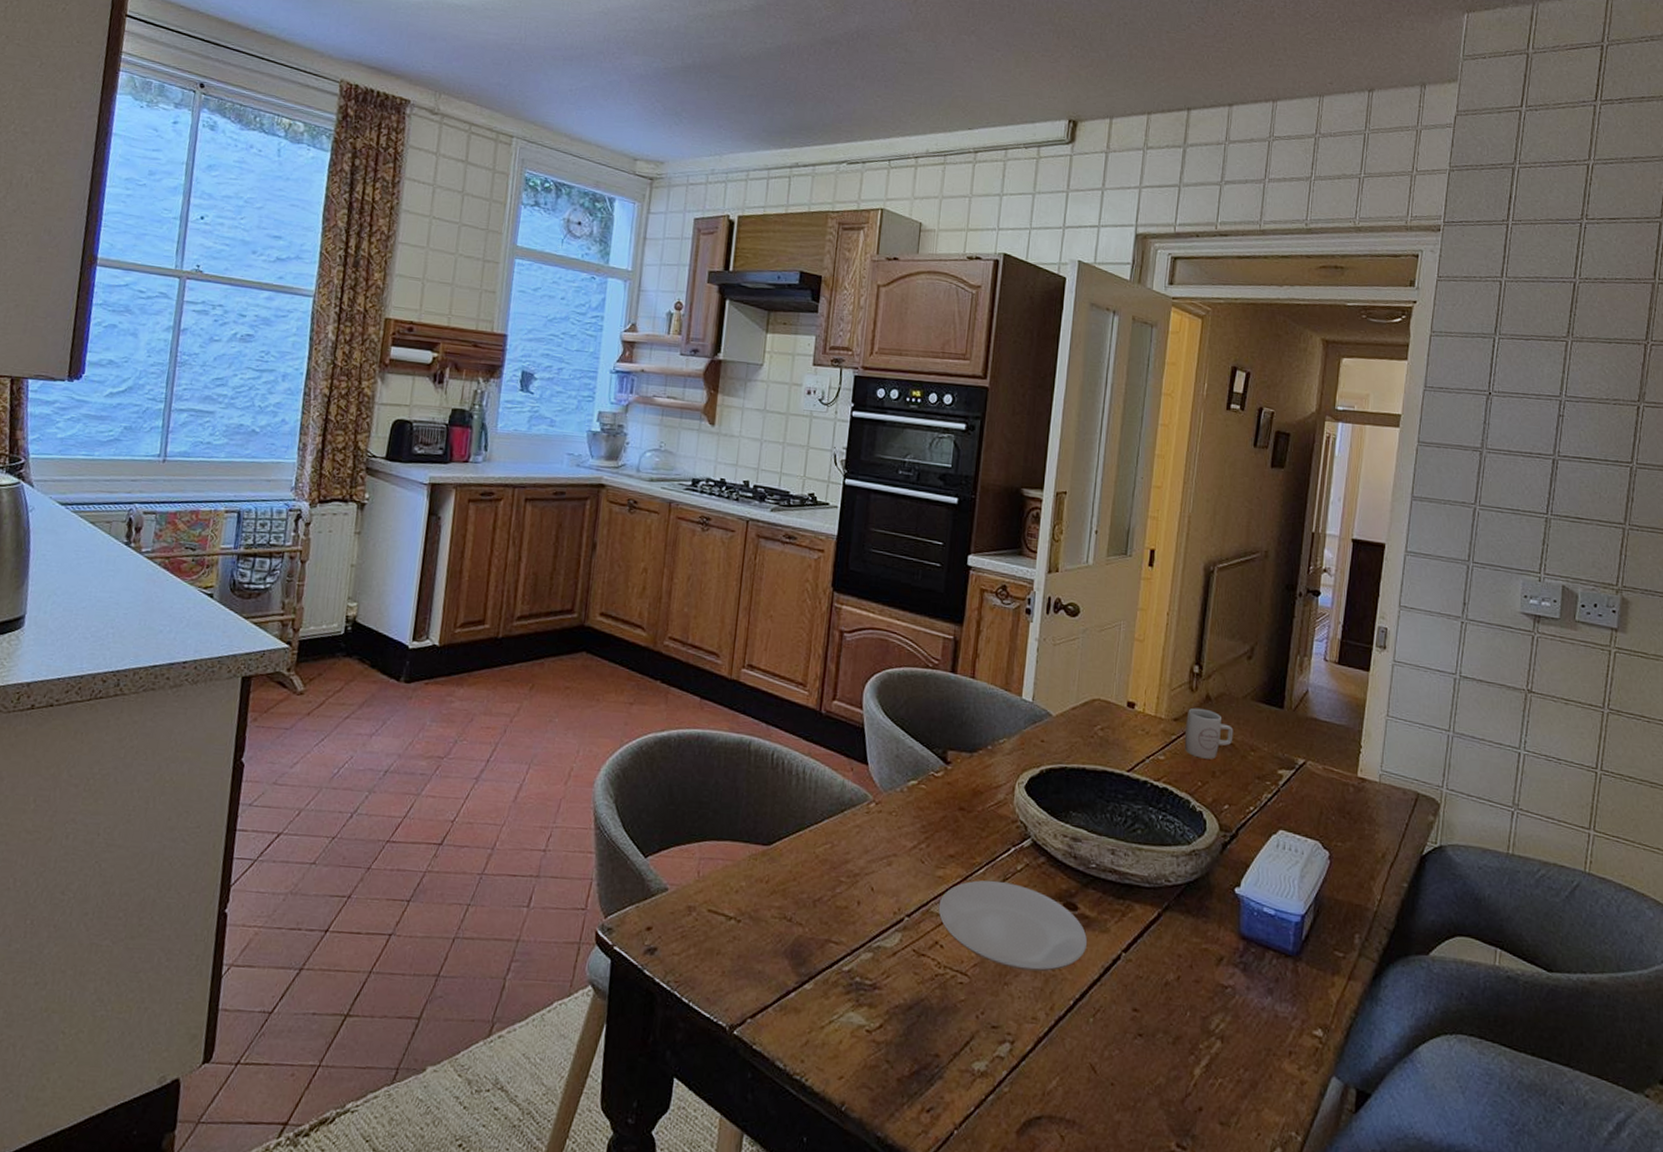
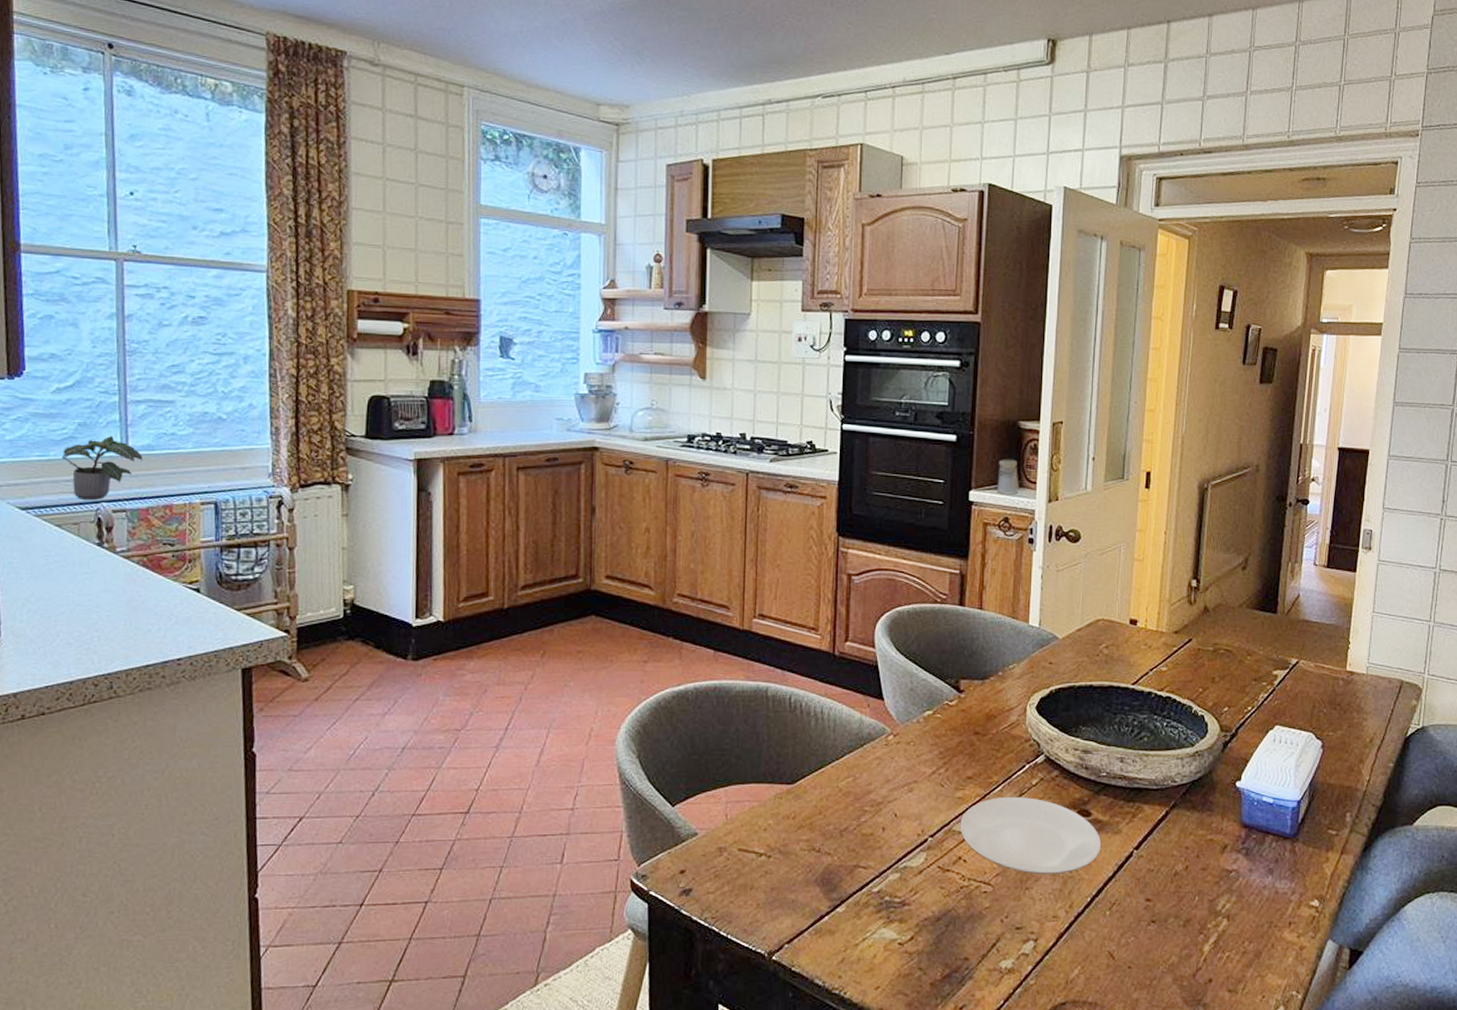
potted plant: none [104,440,179,501] -> present [61,435,143,500]
salt shaker: none [996,525,1019,563] -> present [997,459,1019,495]
mug: present [1184,707,1234,759] -> none [1185,619,1231,666]

